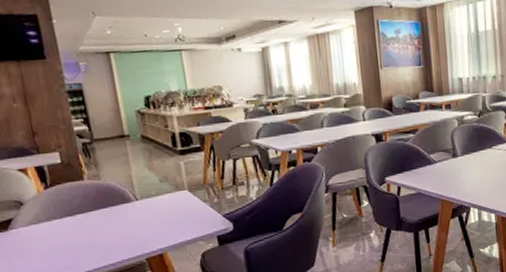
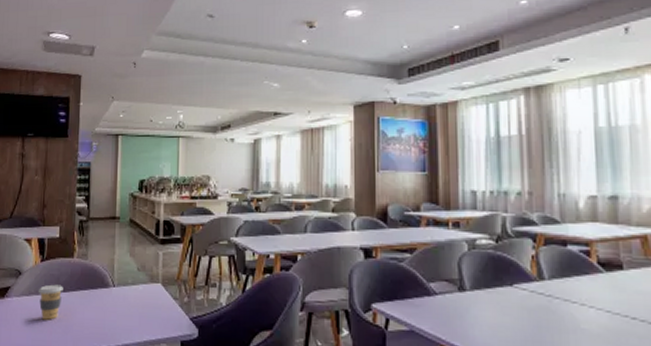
coffee cup: none [48,208,80,243] -> present [37,284,63,320]

